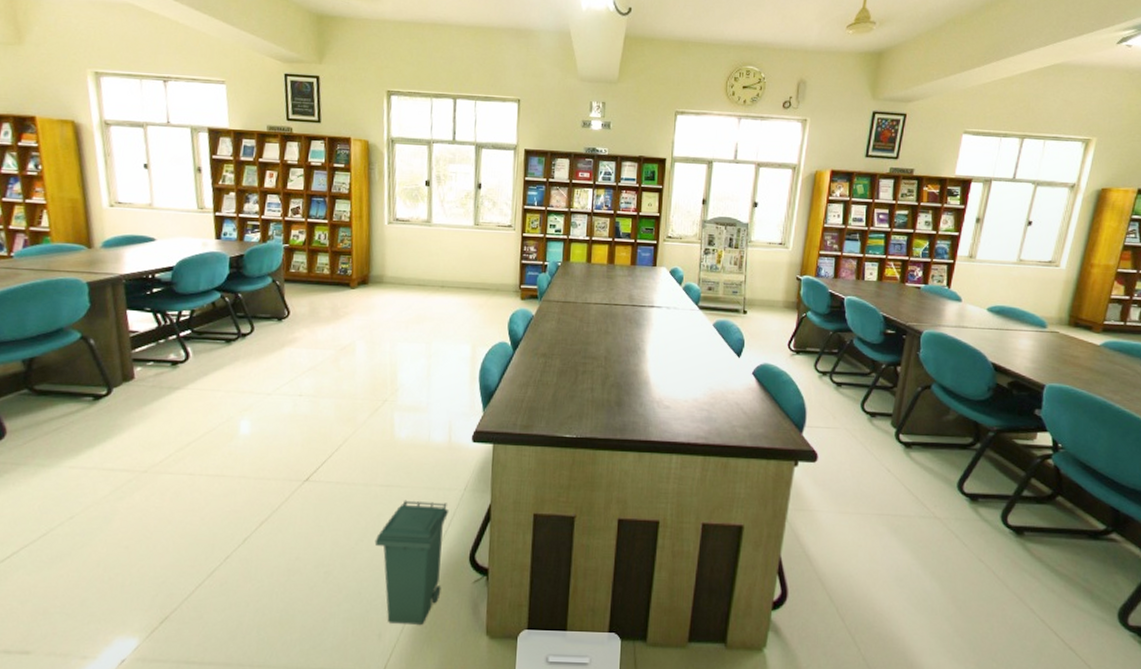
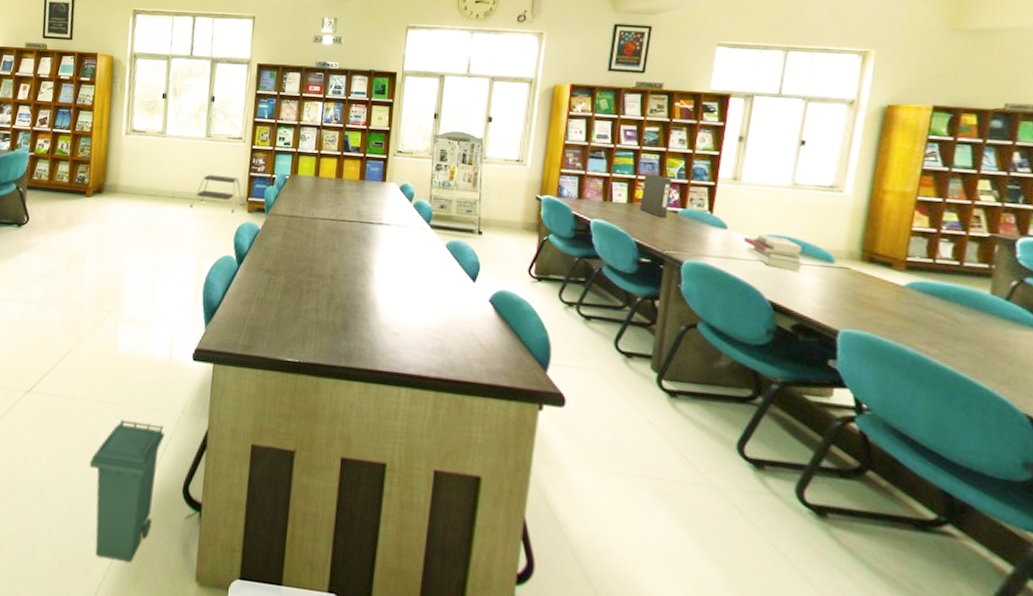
step stool: none [460,263,515,300] -> present [189,174,243,212]
binder: none [887,253,916,294] -> present [639,173,671,219]
books: none [974,306,1022,337] -> present [743,235,802,273]

